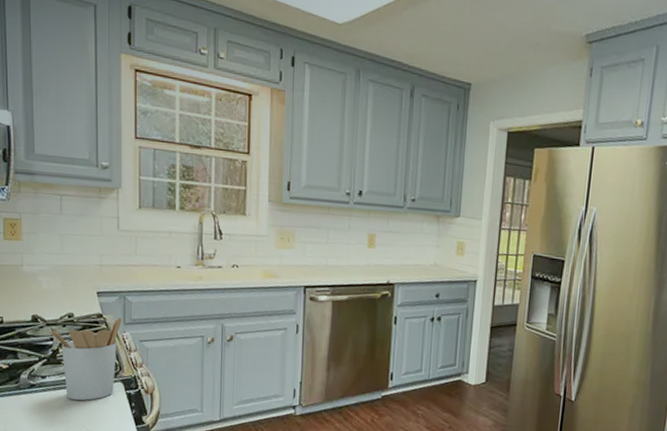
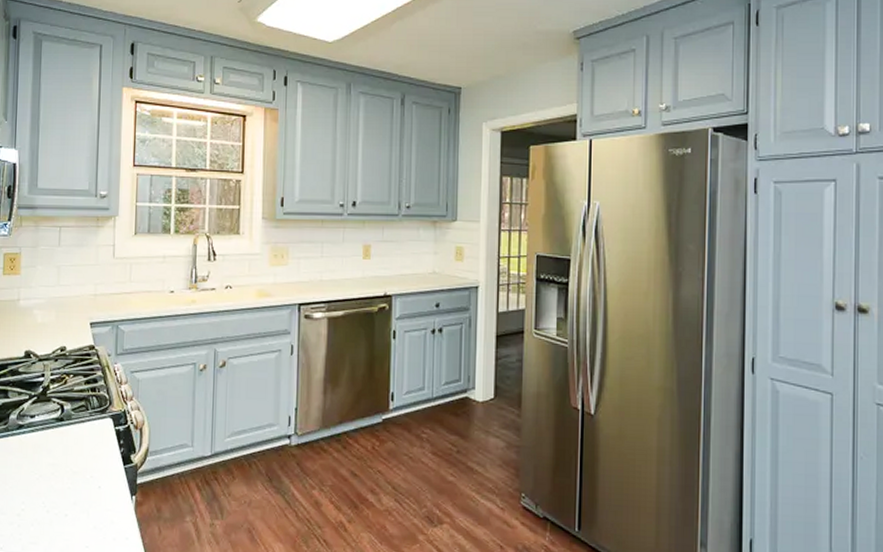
utensil holder: present [49,317,122,401] -> none [41,348,114,441]

